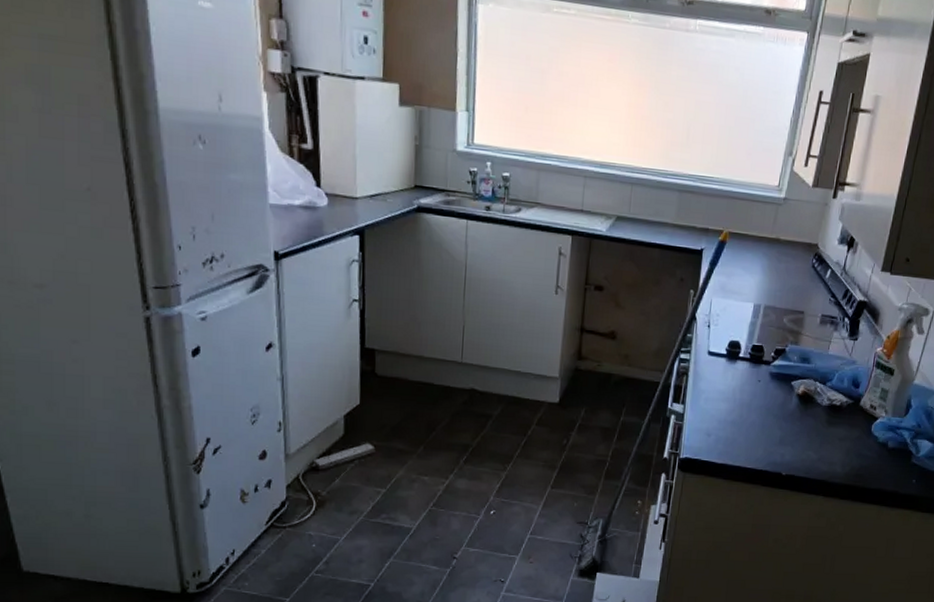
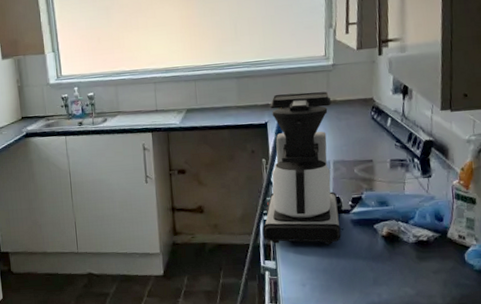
coffee maker: none [676,219,776,395] -> present [262,91,342,245]

